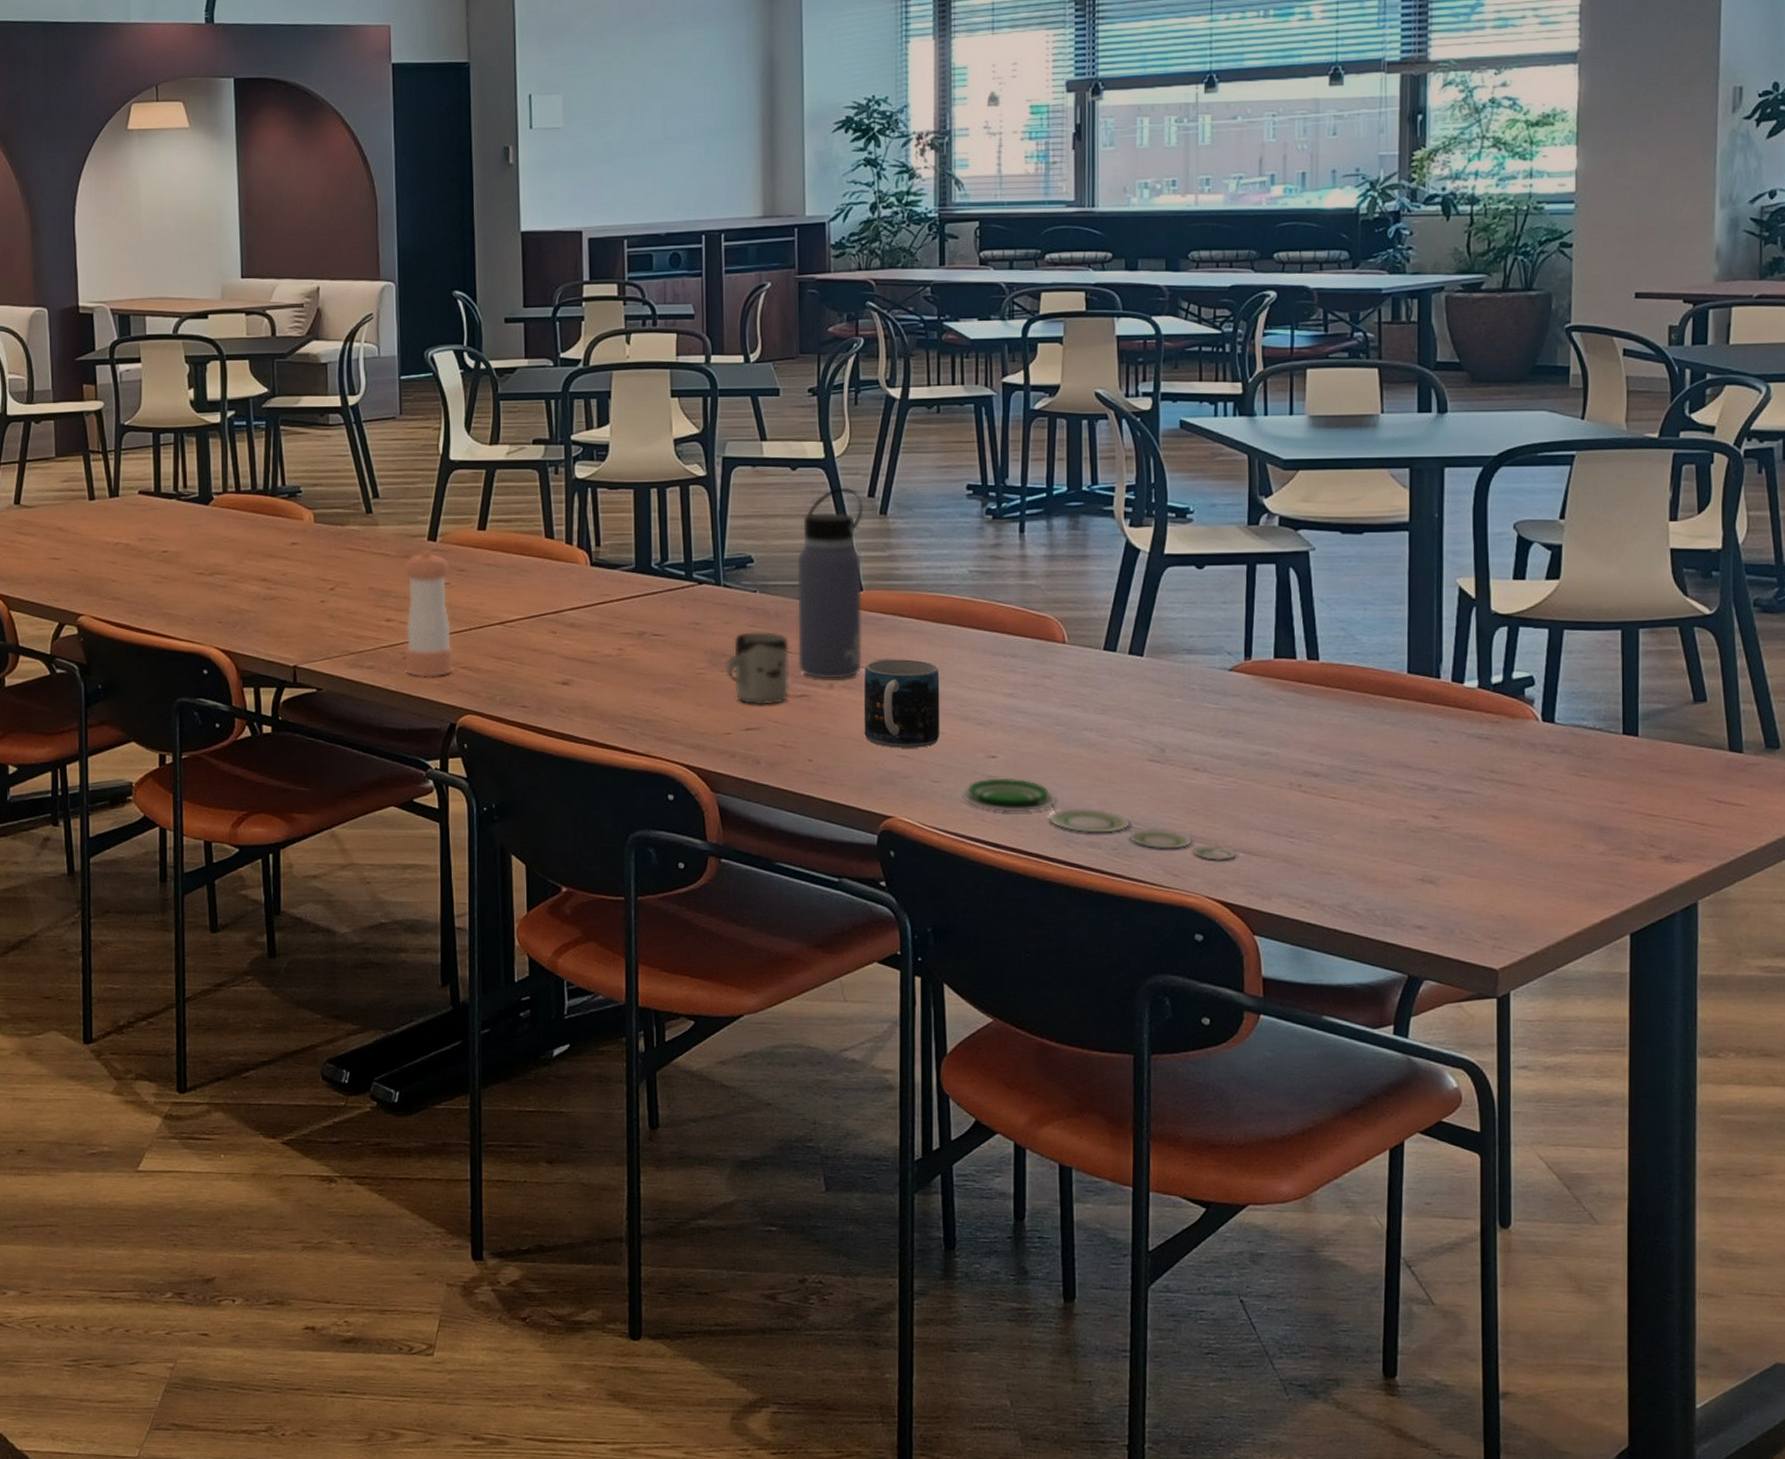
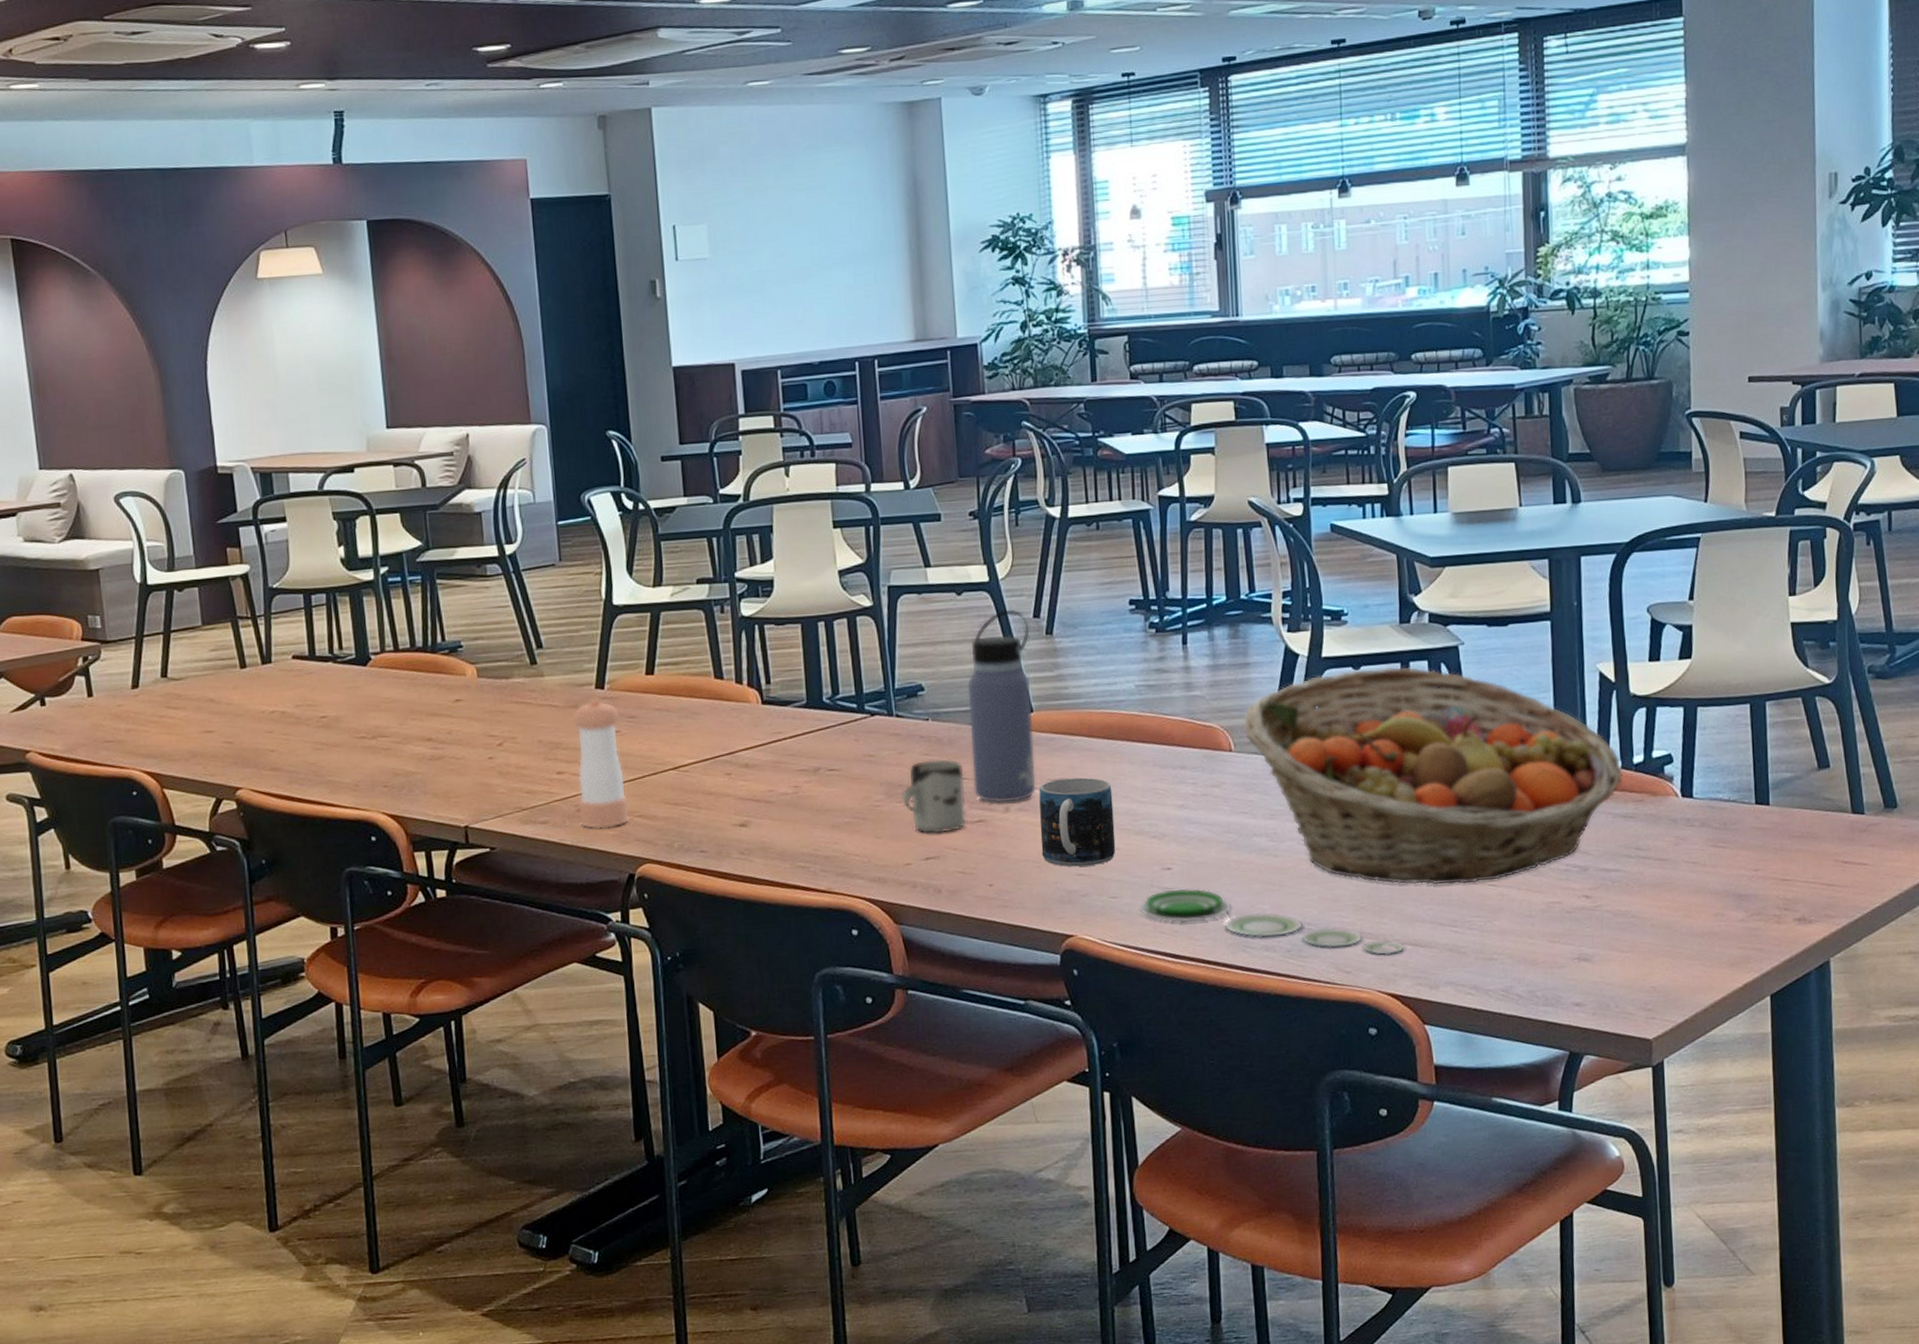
fruit basket: none [1077,568,1480,794] -> present [1242,666,1624,885]

